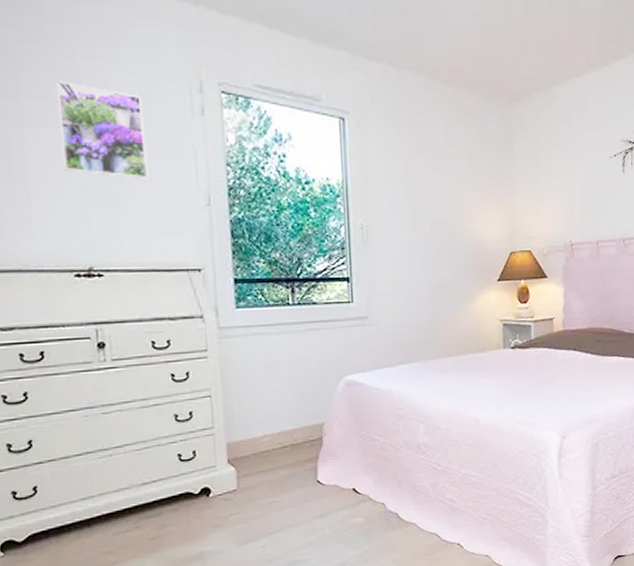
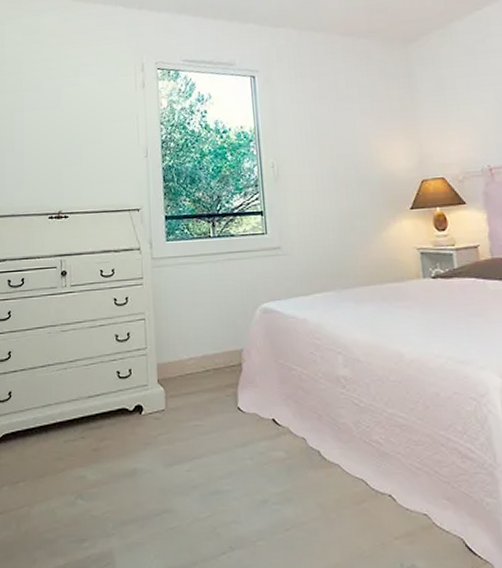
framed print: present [55,81,149,180] -> none [45,76,103,141]

